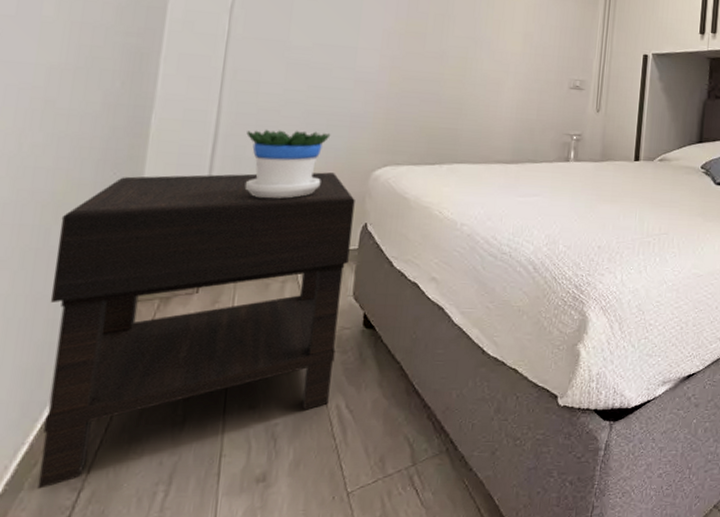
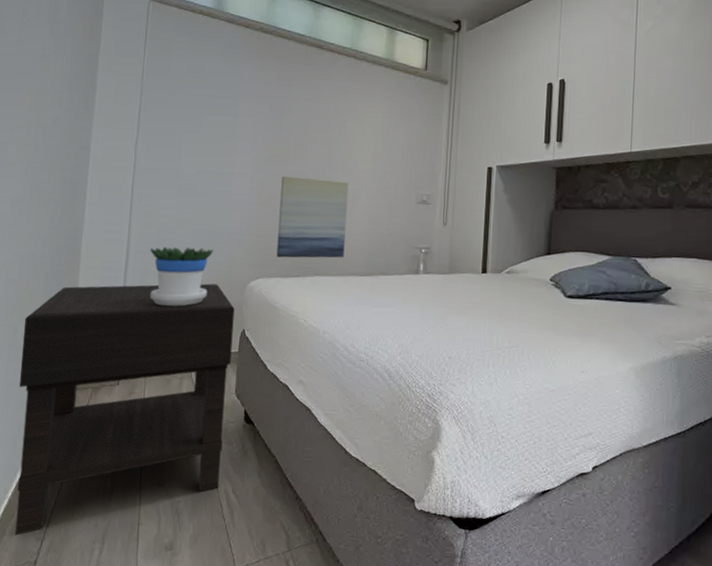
wall art: none [408,54,495,145] -> present [276,176,349,258]

